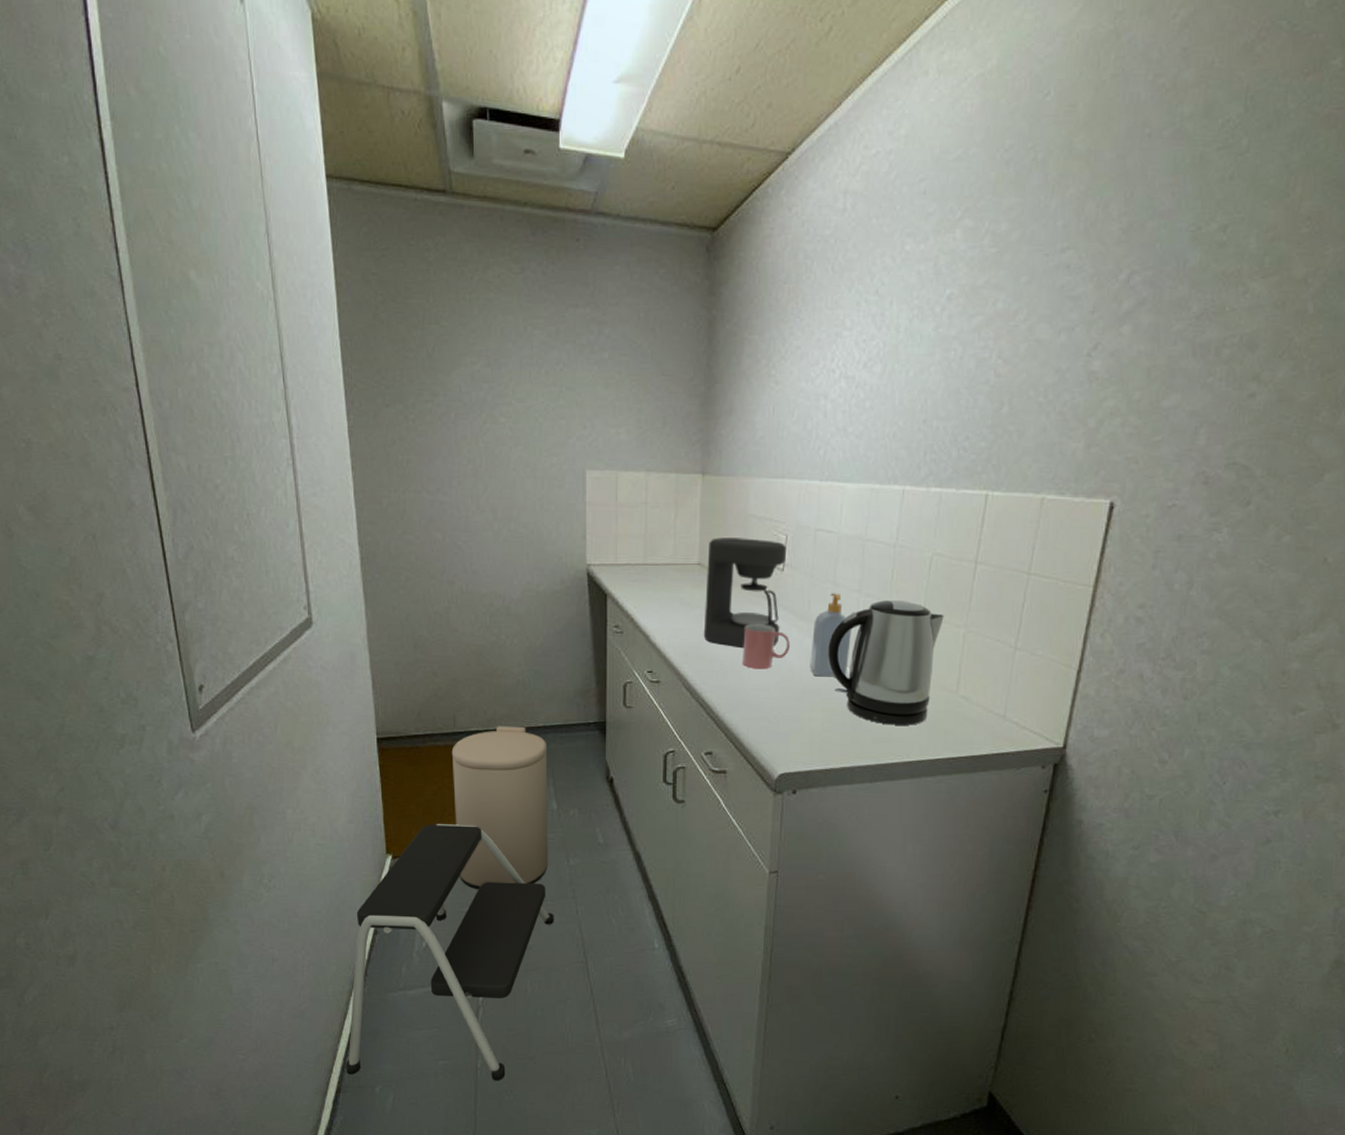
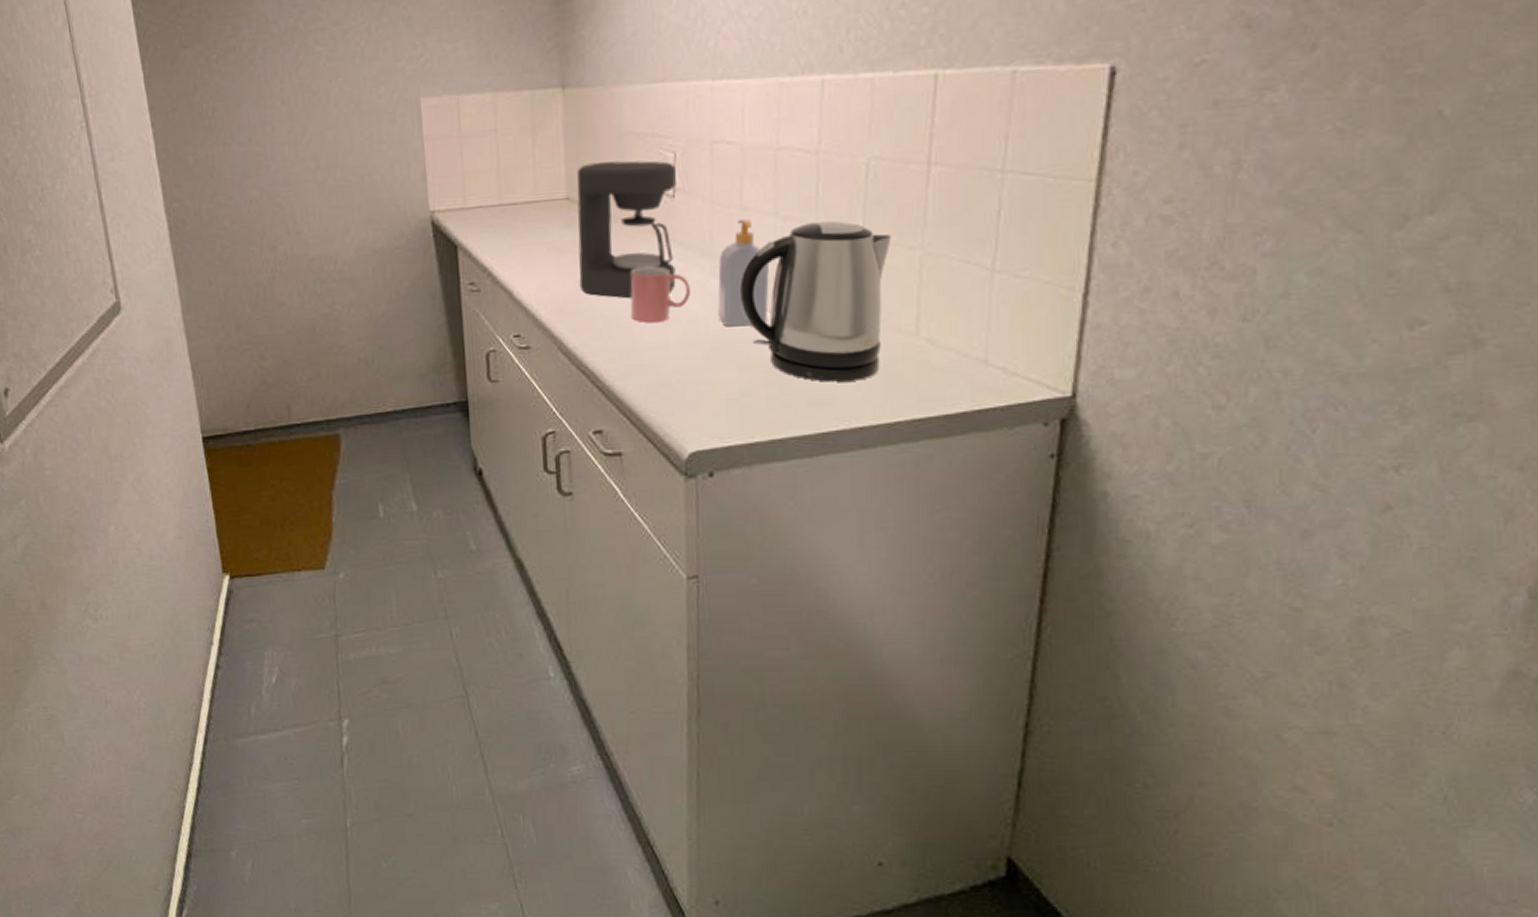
step stool: present [346,824,554,1081] -> none [194,534,424,844]
pedal bin: present [451,726,548,889] -> none [288,413,412,611]

